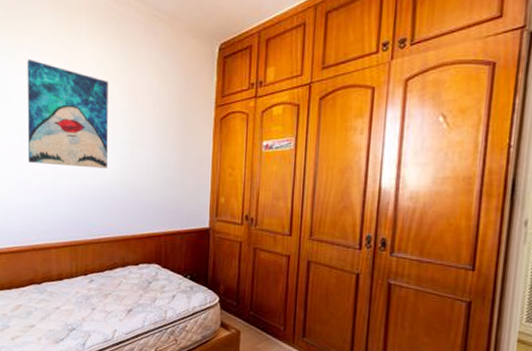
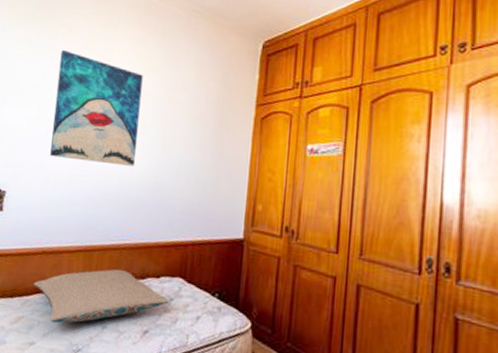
pillow: none [27,260,148,309] -> present [33,269,169,324]

